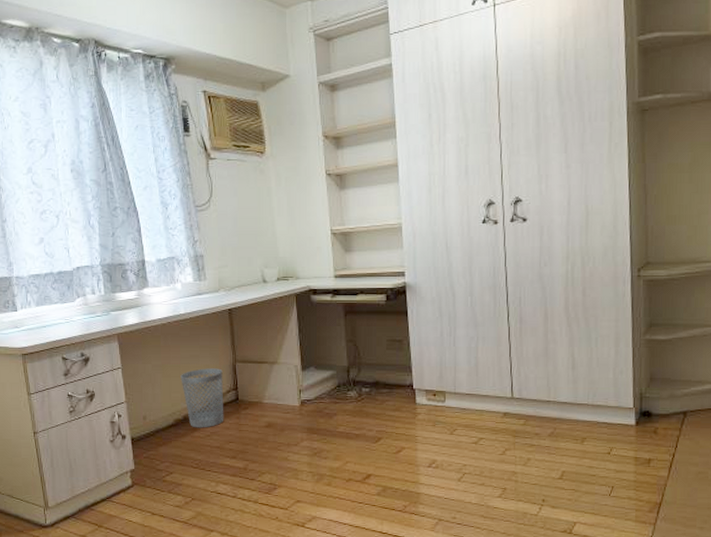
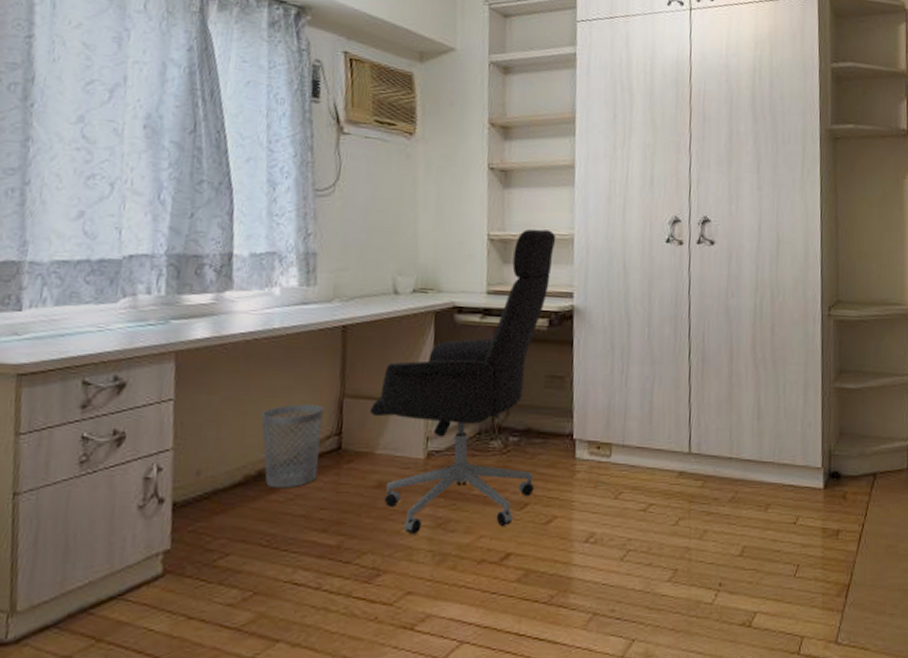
office chair: none [255,221,387,461] -> present [369,228,557,535]

